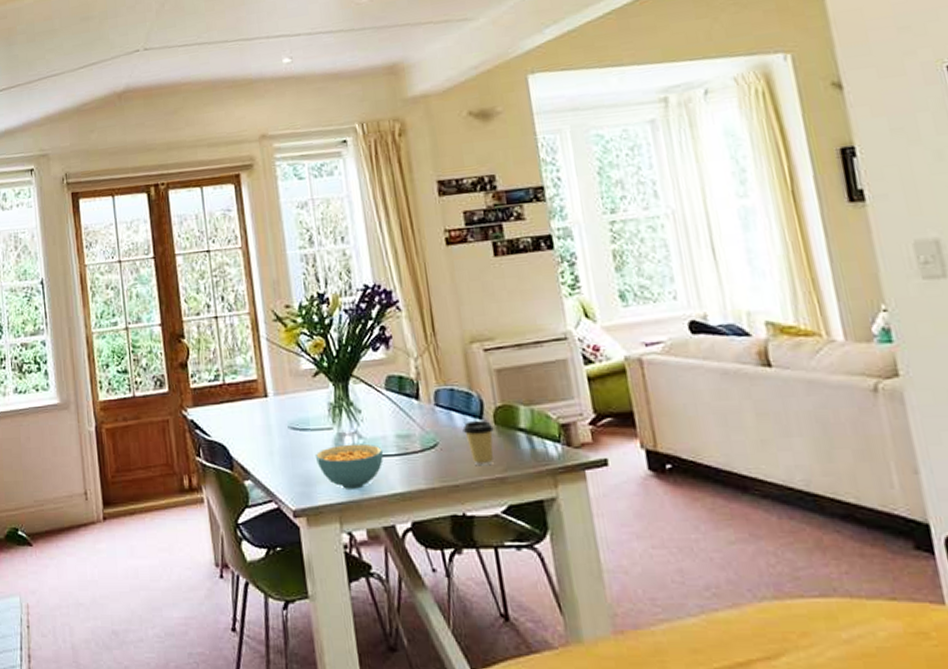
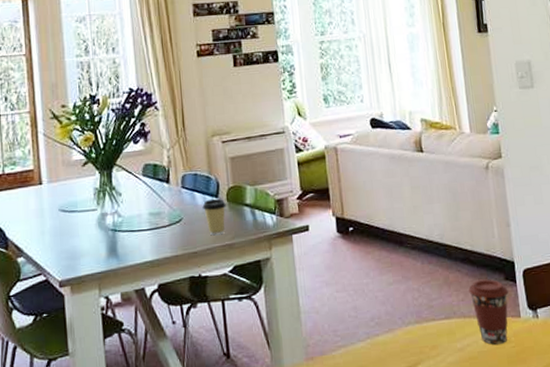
cereal bowl: present [314,443,384,489] -> none [80,221,138,261]
coffee cup: none [855,546,925,639] -> present [468,279,508,345]

